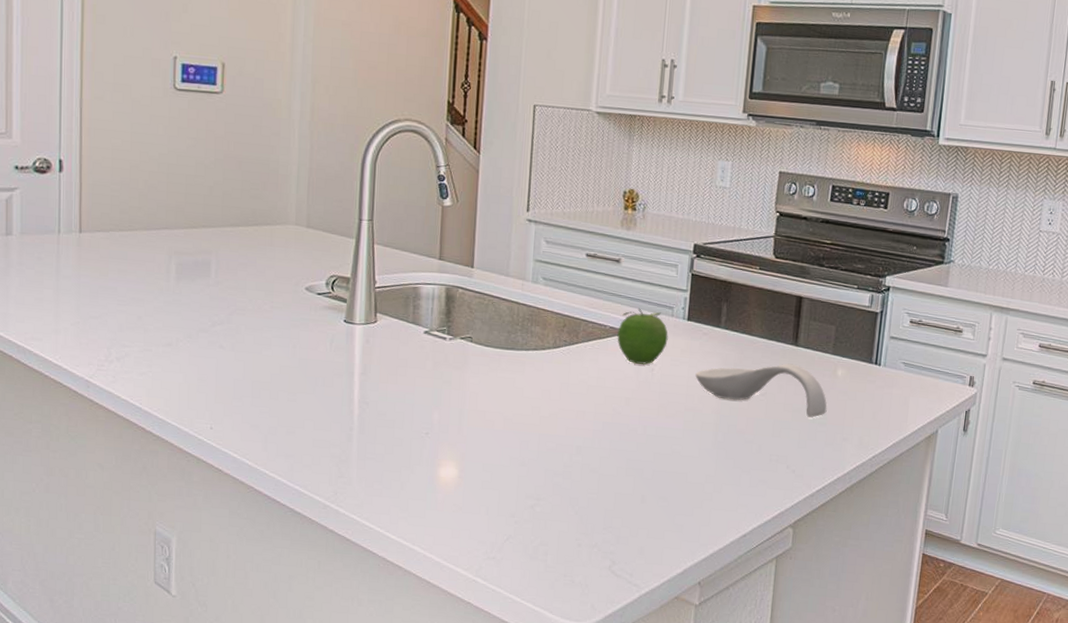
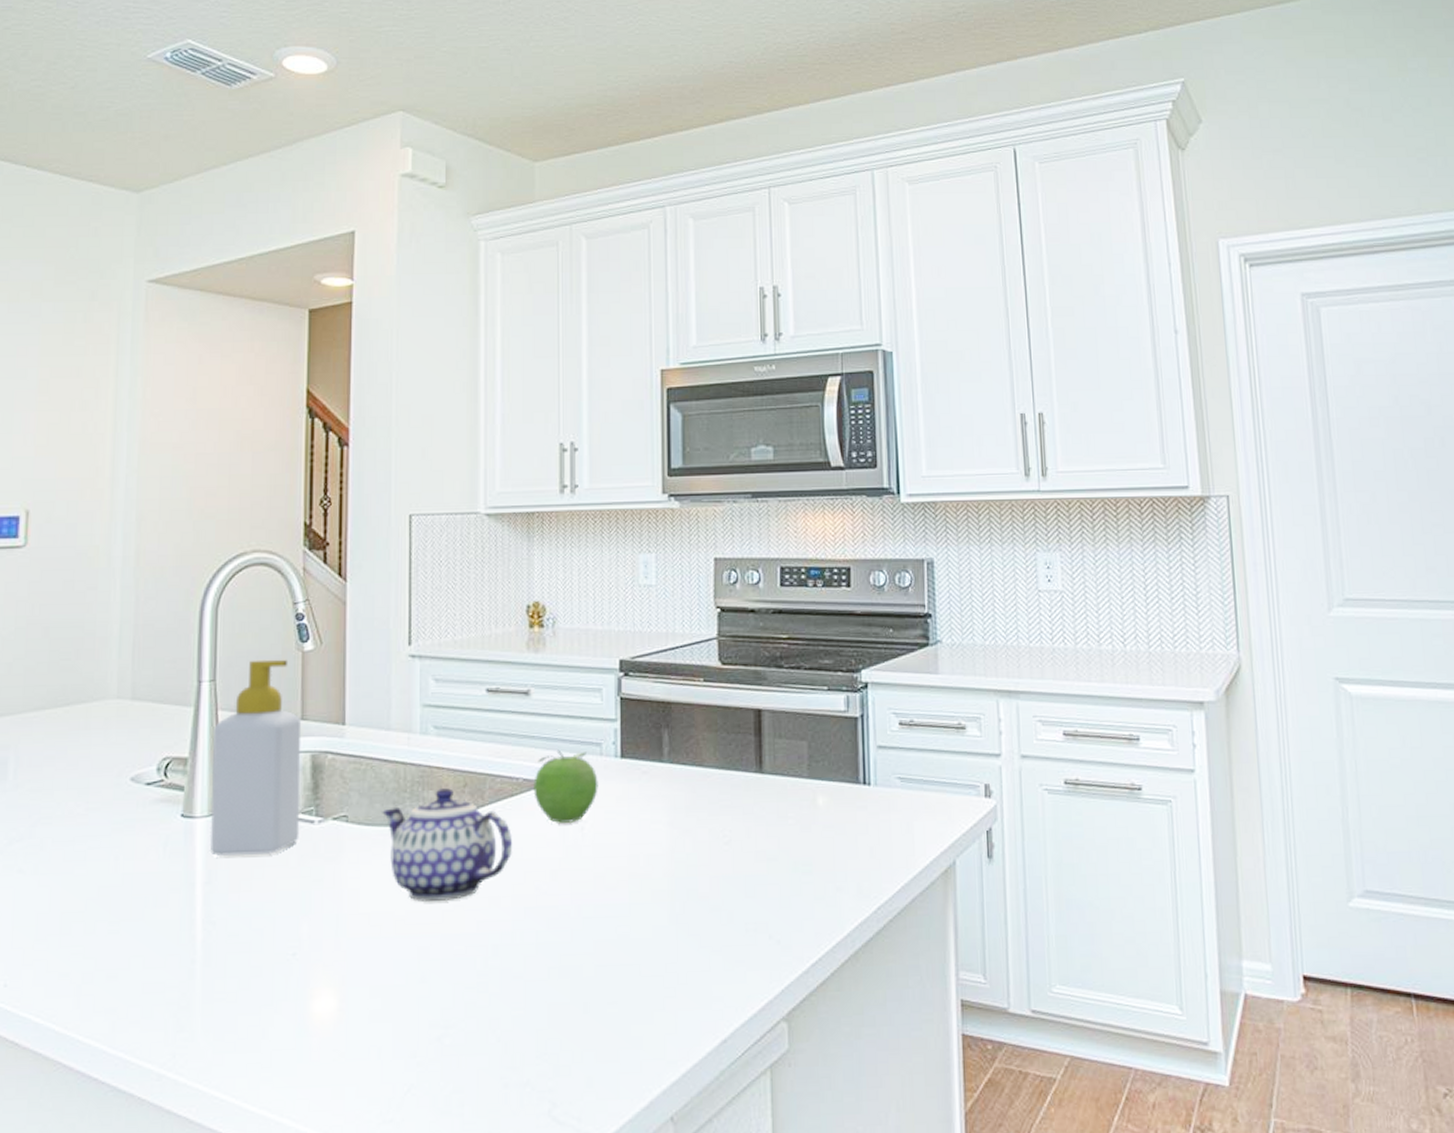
soap bottle: none [365,208,440,359] -> present [209,659,302,857]
teapot: none [499,325,598,410] -> present [382,787,512,902]
spoon rest: present [695,363,827,418] -> none [638,797,811,866]

